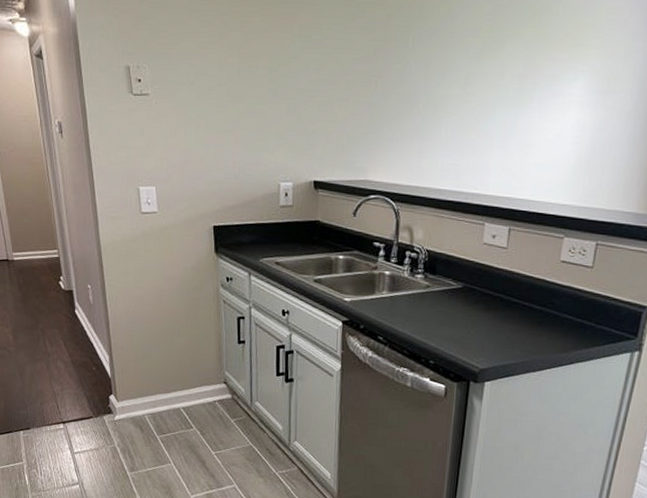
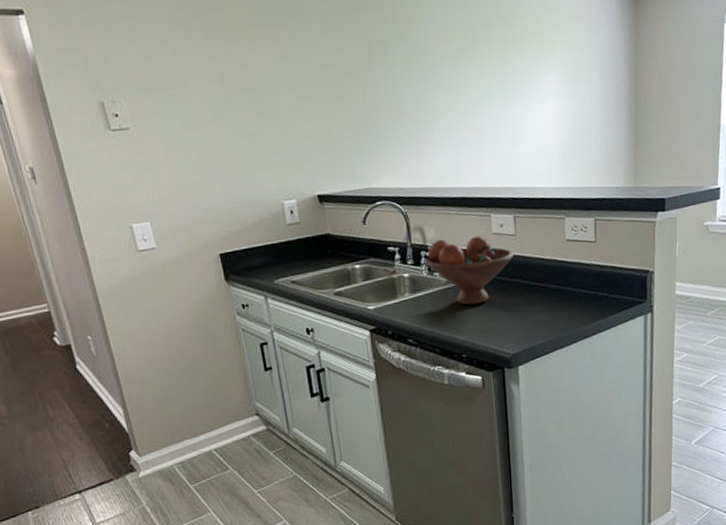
fruit bowl: none [410,241,501,313] -> present [426,236,514,305]

